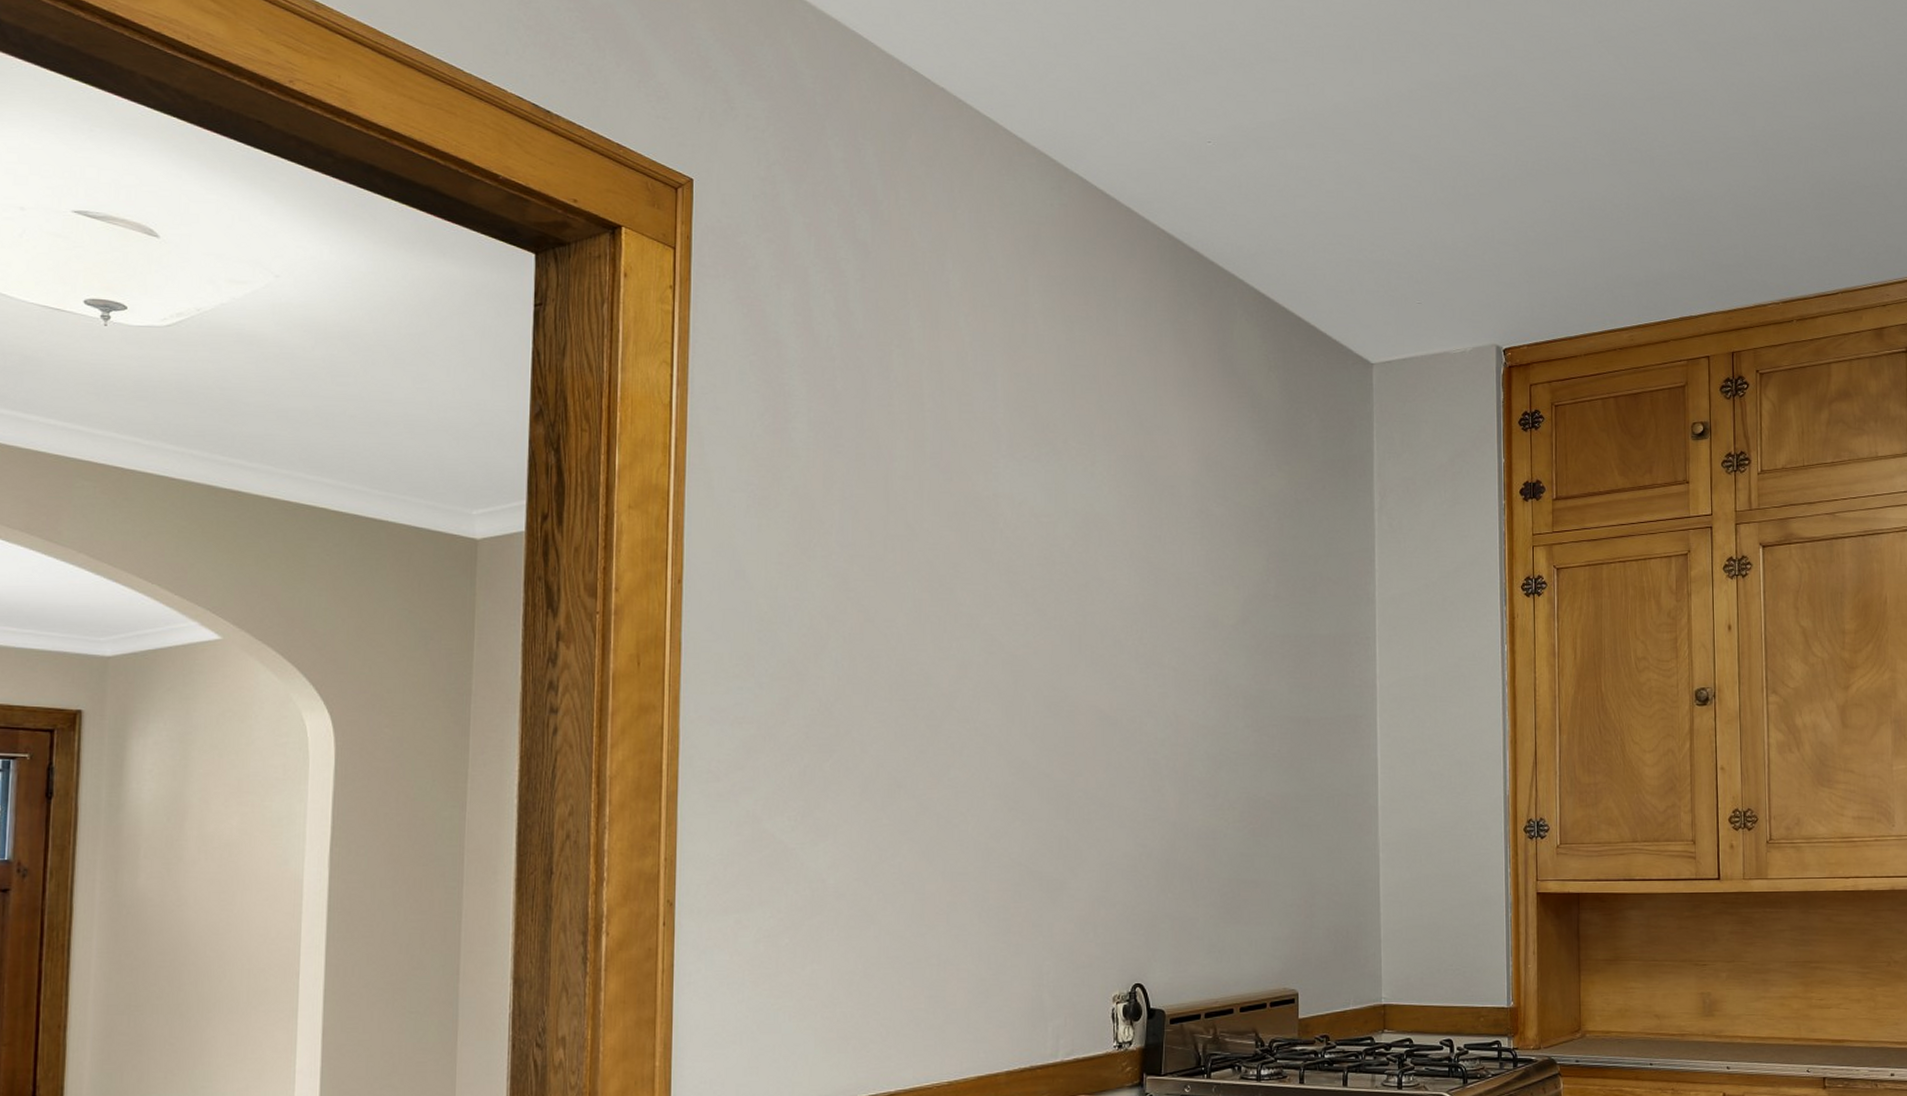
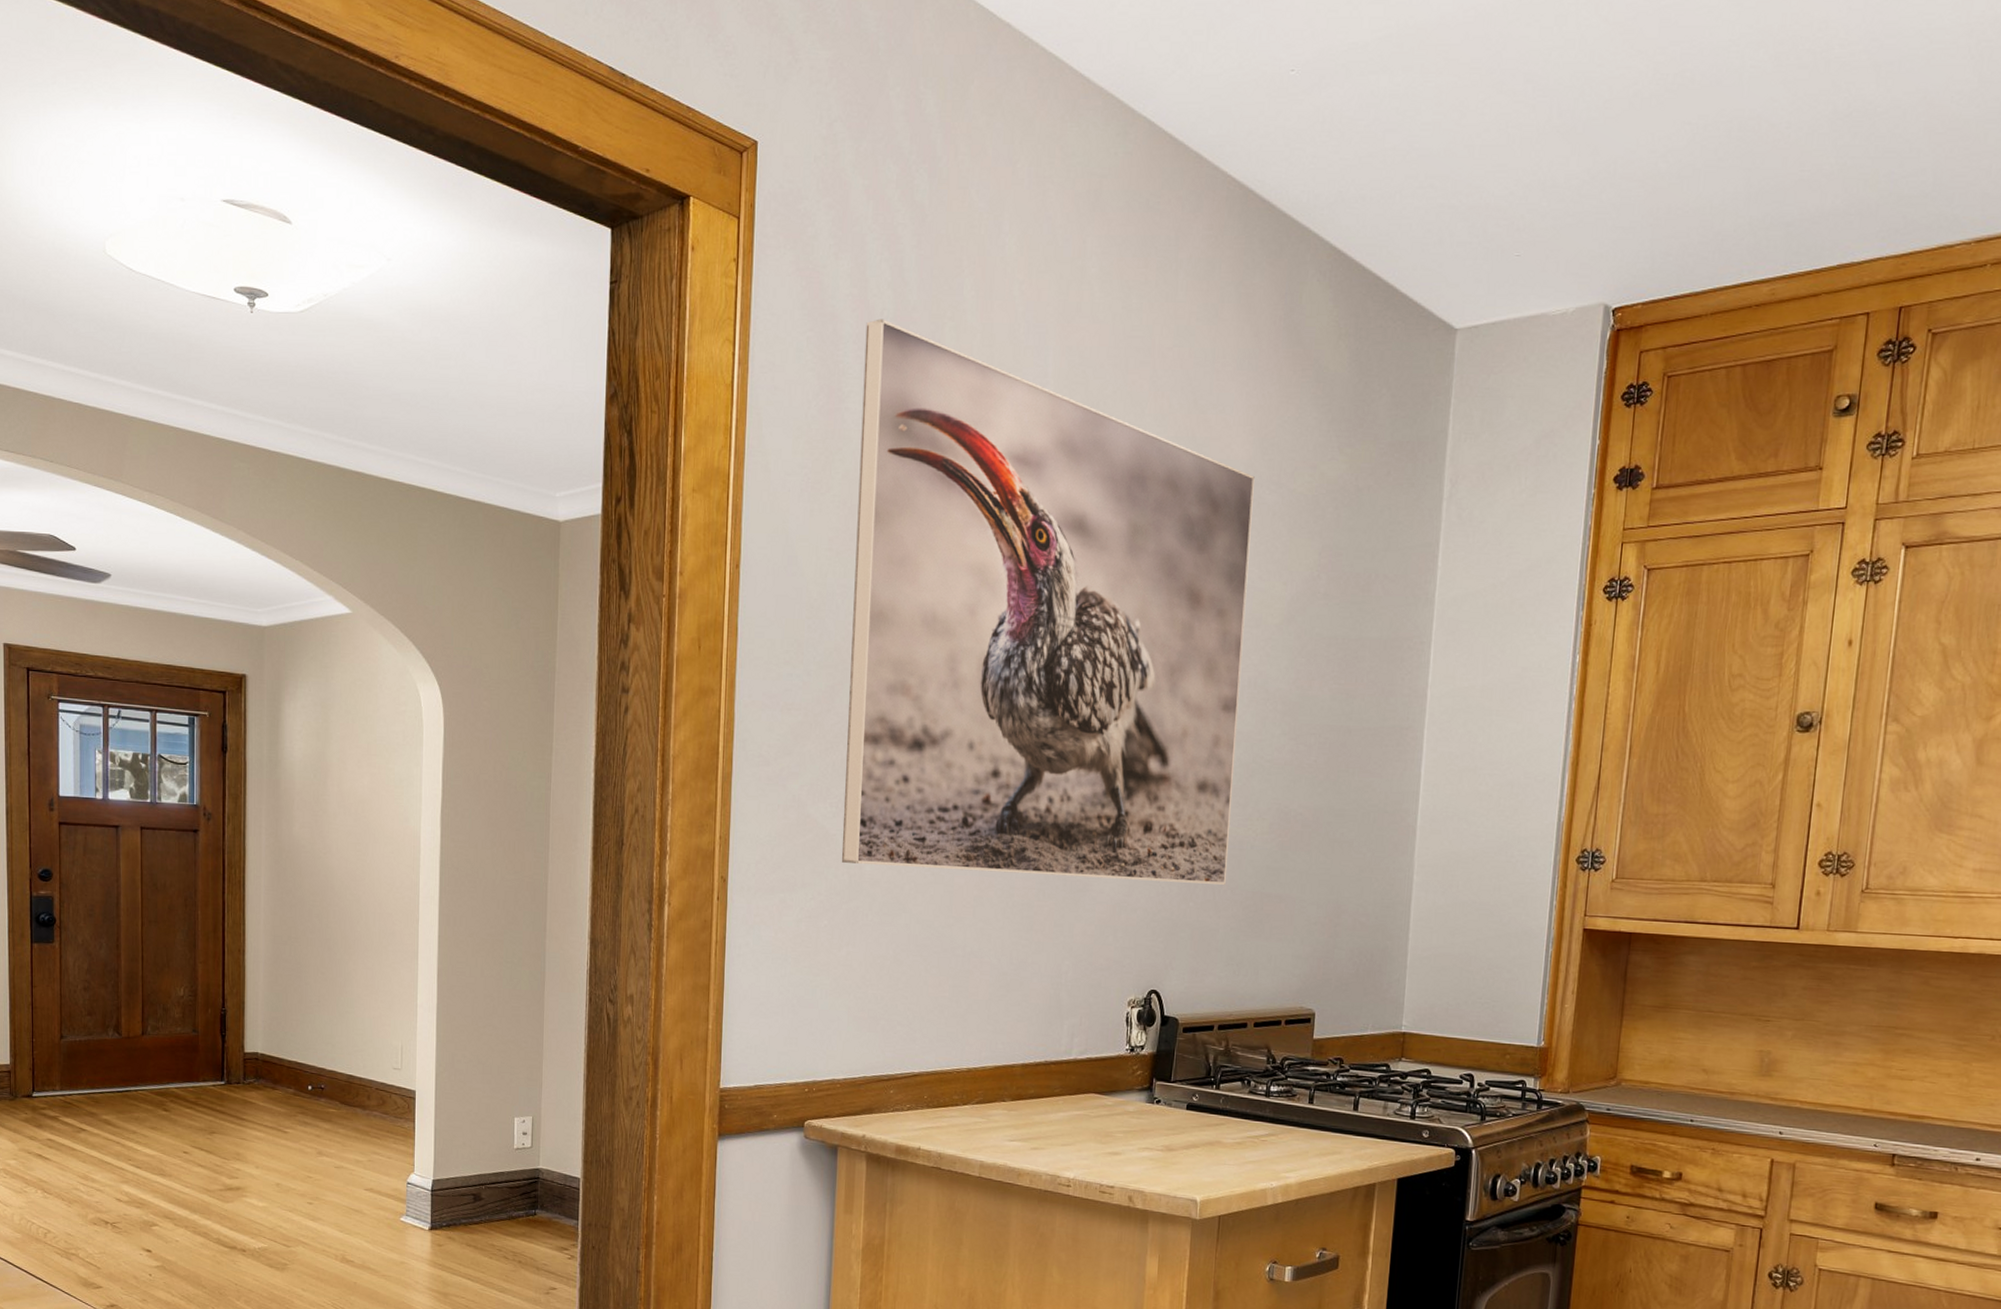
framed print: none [802,345,1203,878] -> present [841,318,1255,885]

